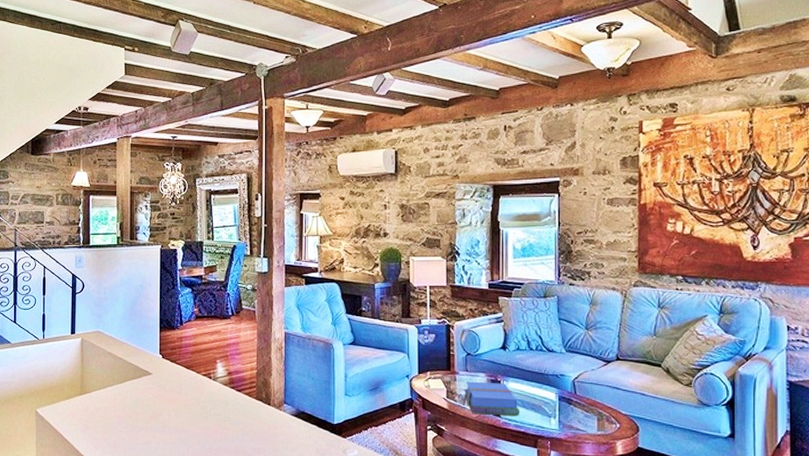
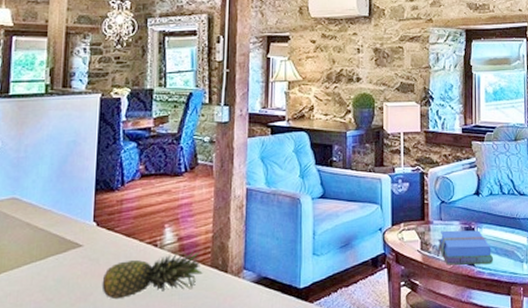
fruit: none [168,384,250,421] -> present [101,251,203,300]

